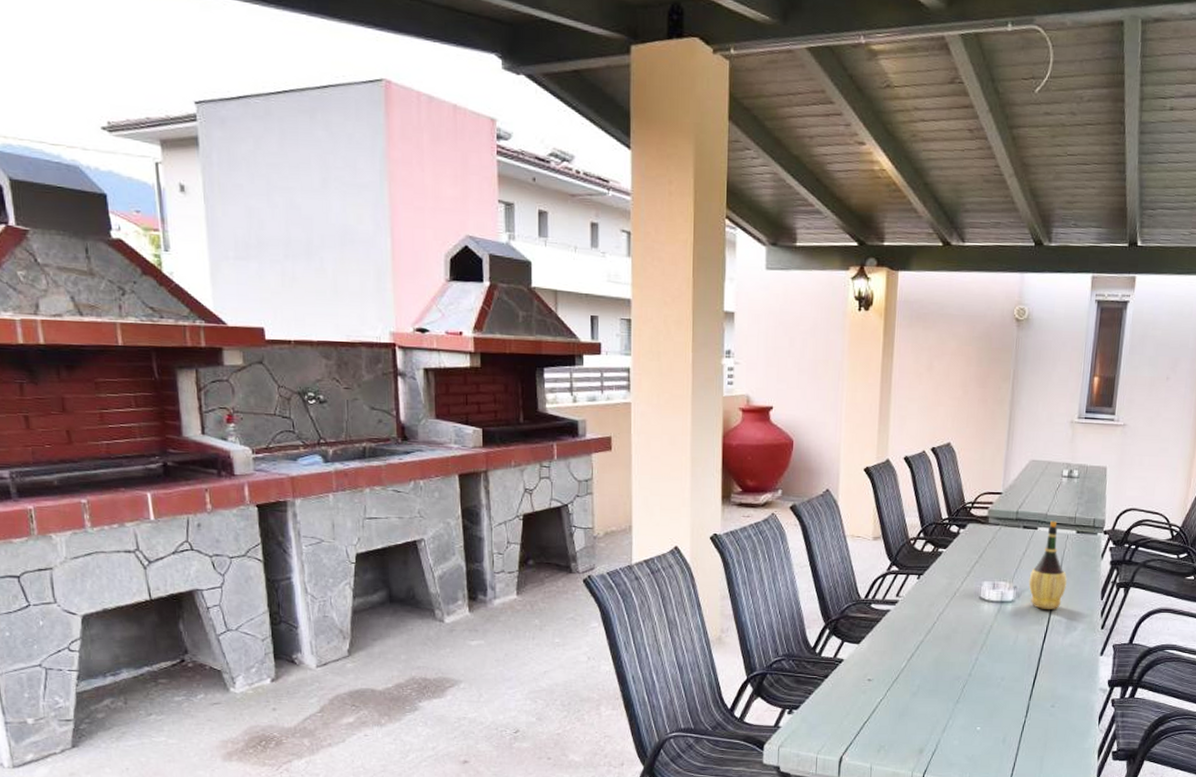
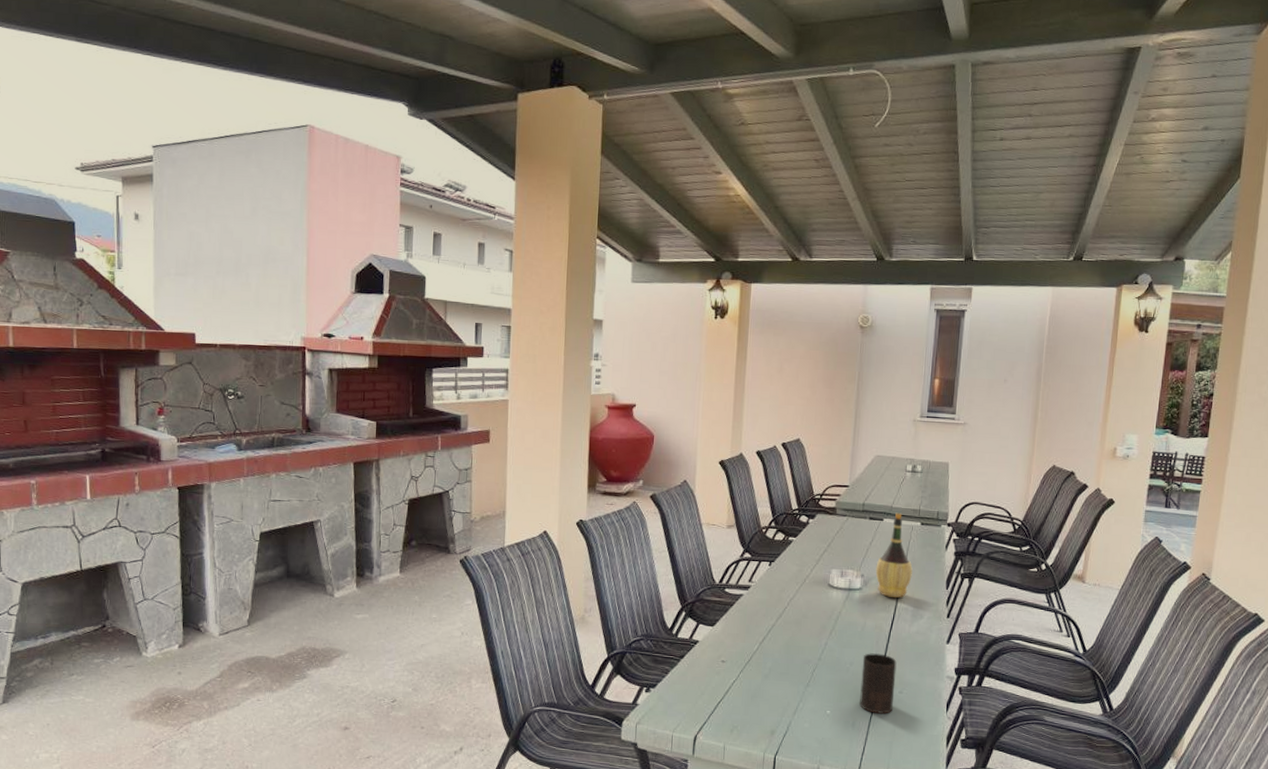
cup: none [1010,667,1049,730] -> present [859,653,897,715]

